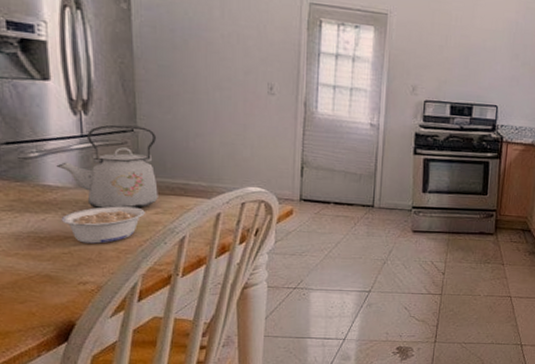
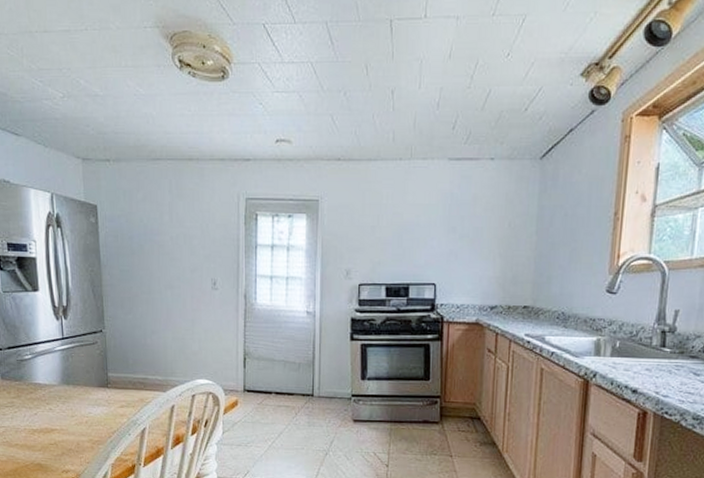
kettle: present [56,124,158,209] -> none [44,327,123,404]
legume: present [61,206,145,244] -> none [48,400,113,435]

